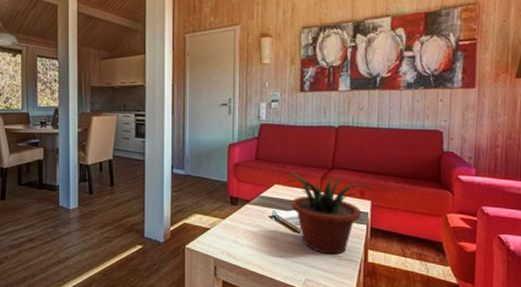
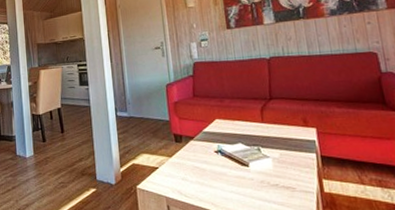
potted plant: present [287,171,373,255] -> none [227,104,316,187]

